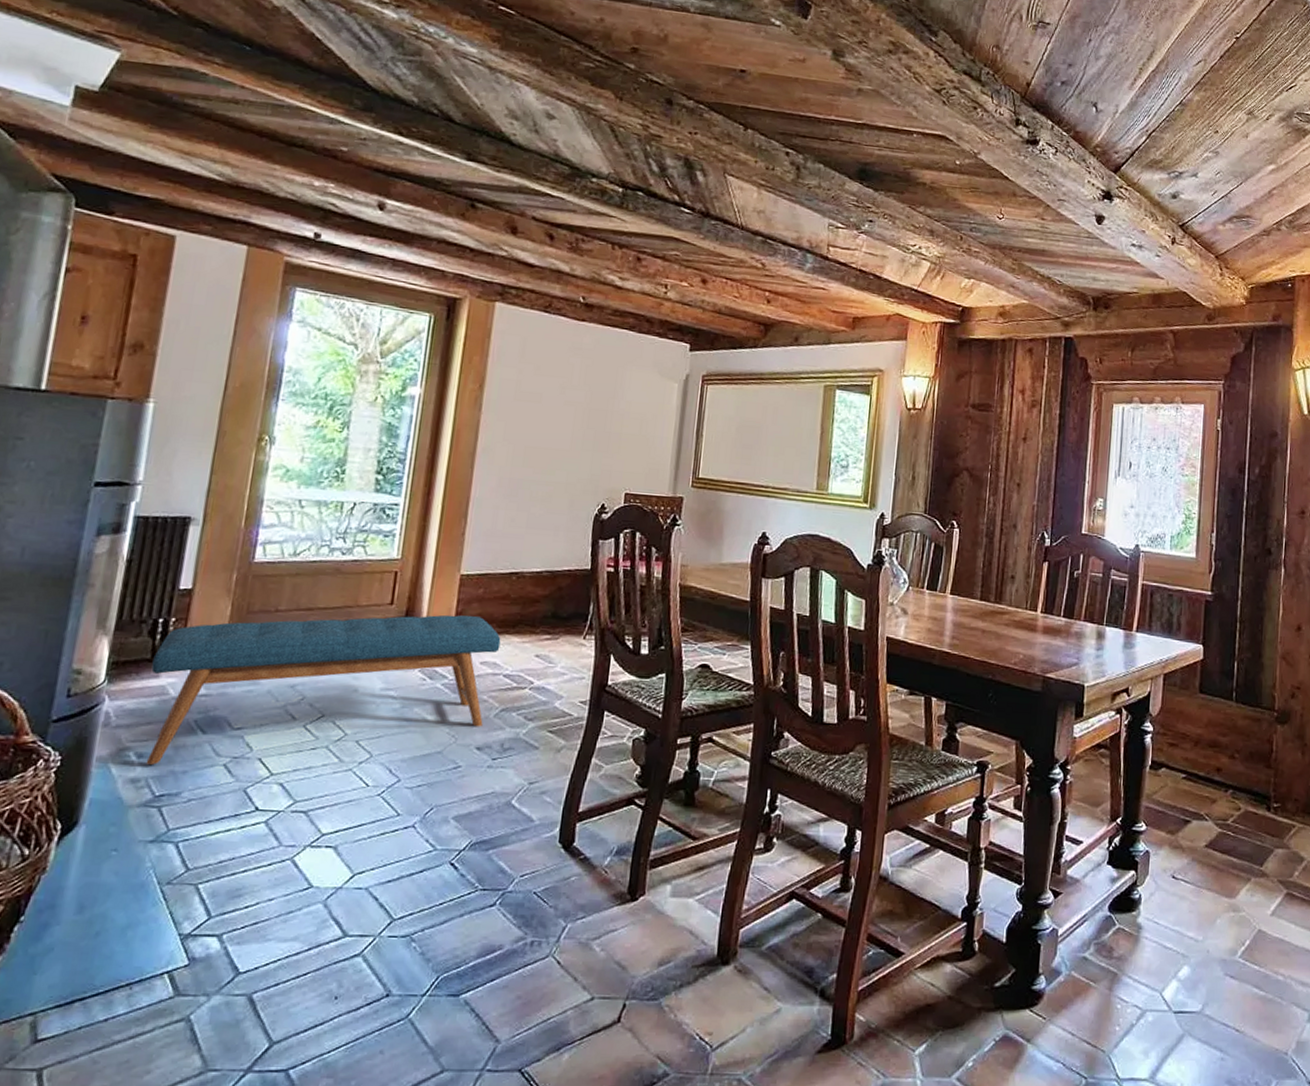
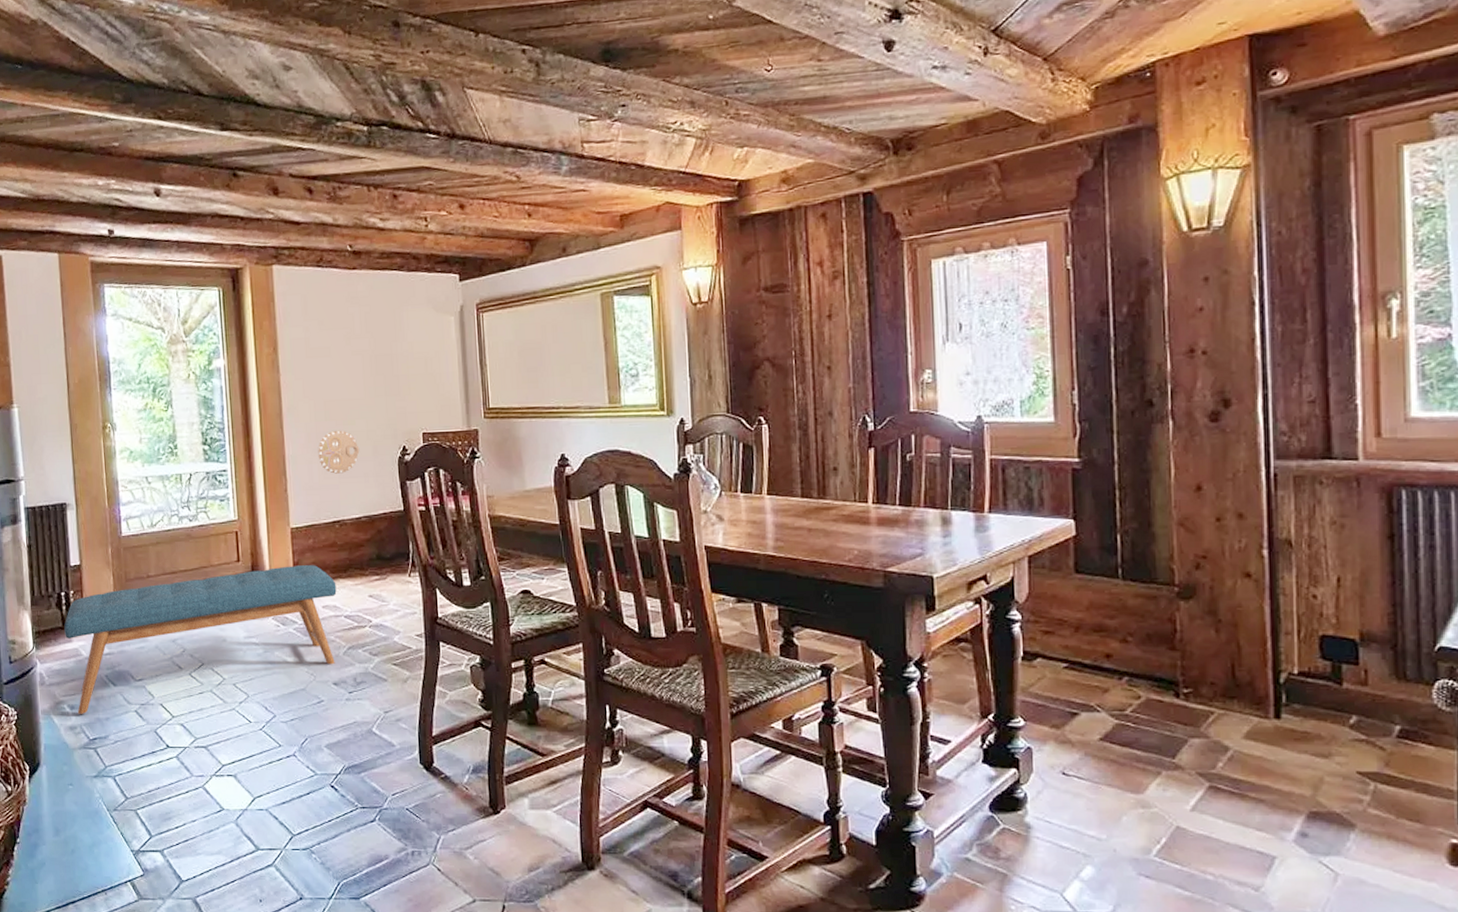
decorative plate: none [507,478,555,524] -> present [318,430,360,474]

